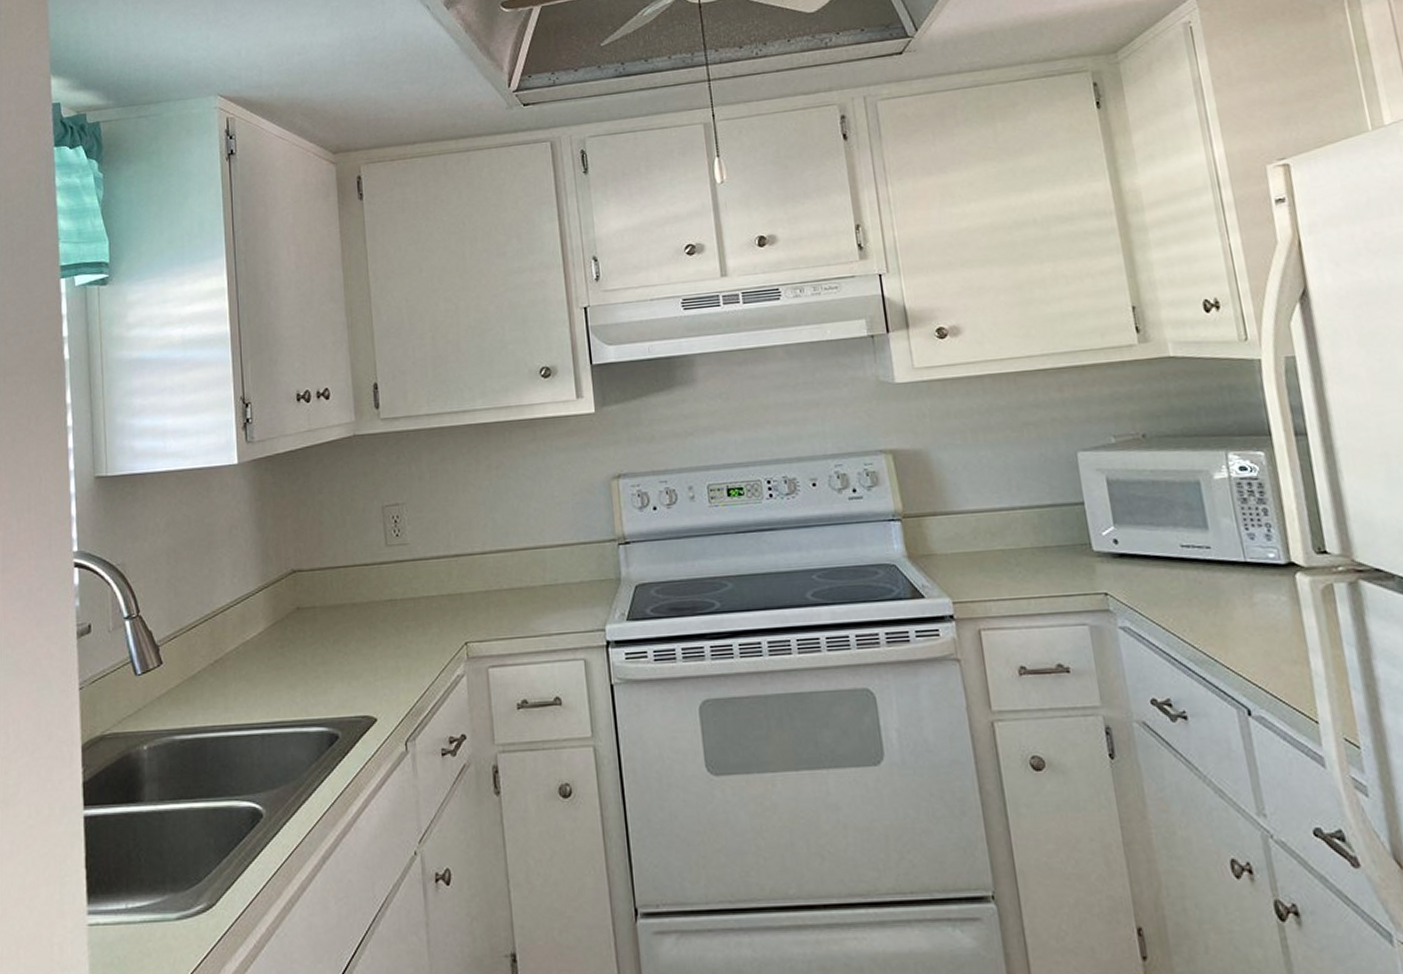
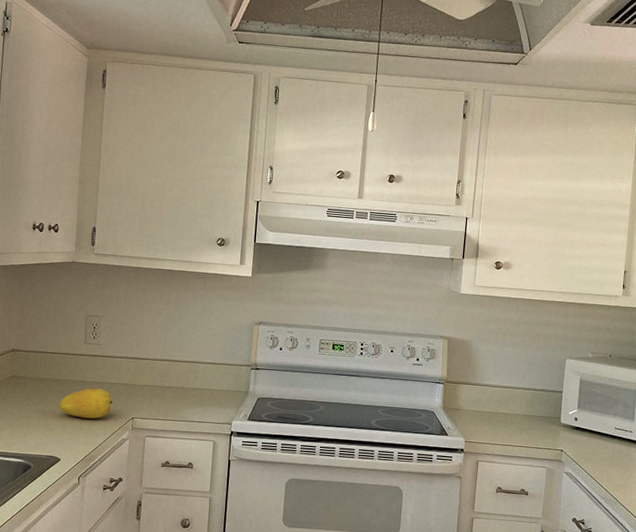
fruit: none [363,607,436,654] -> present [58,388,113,419]

